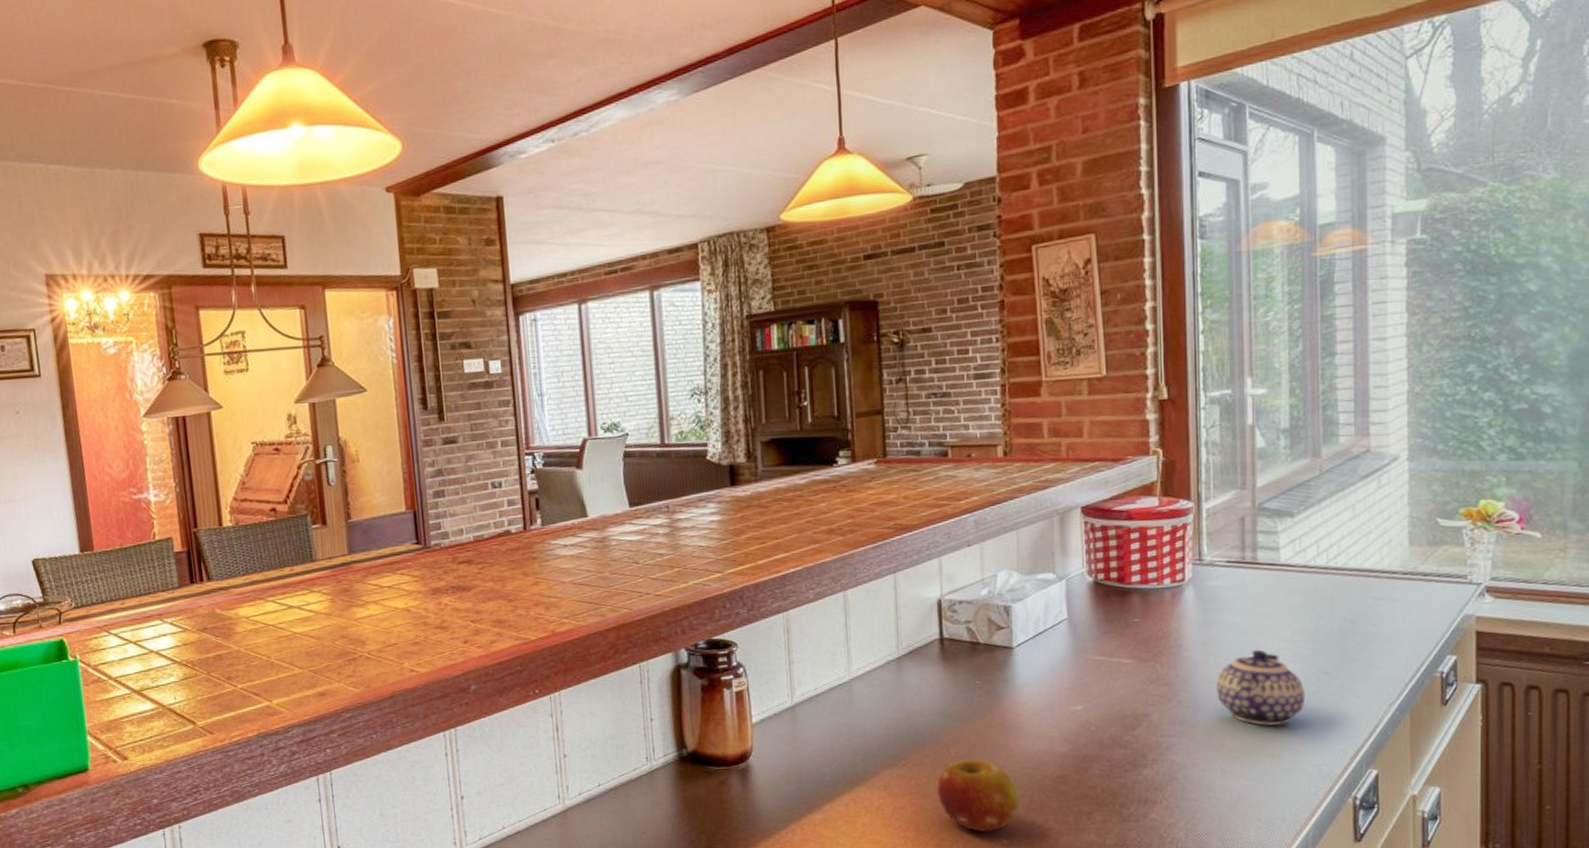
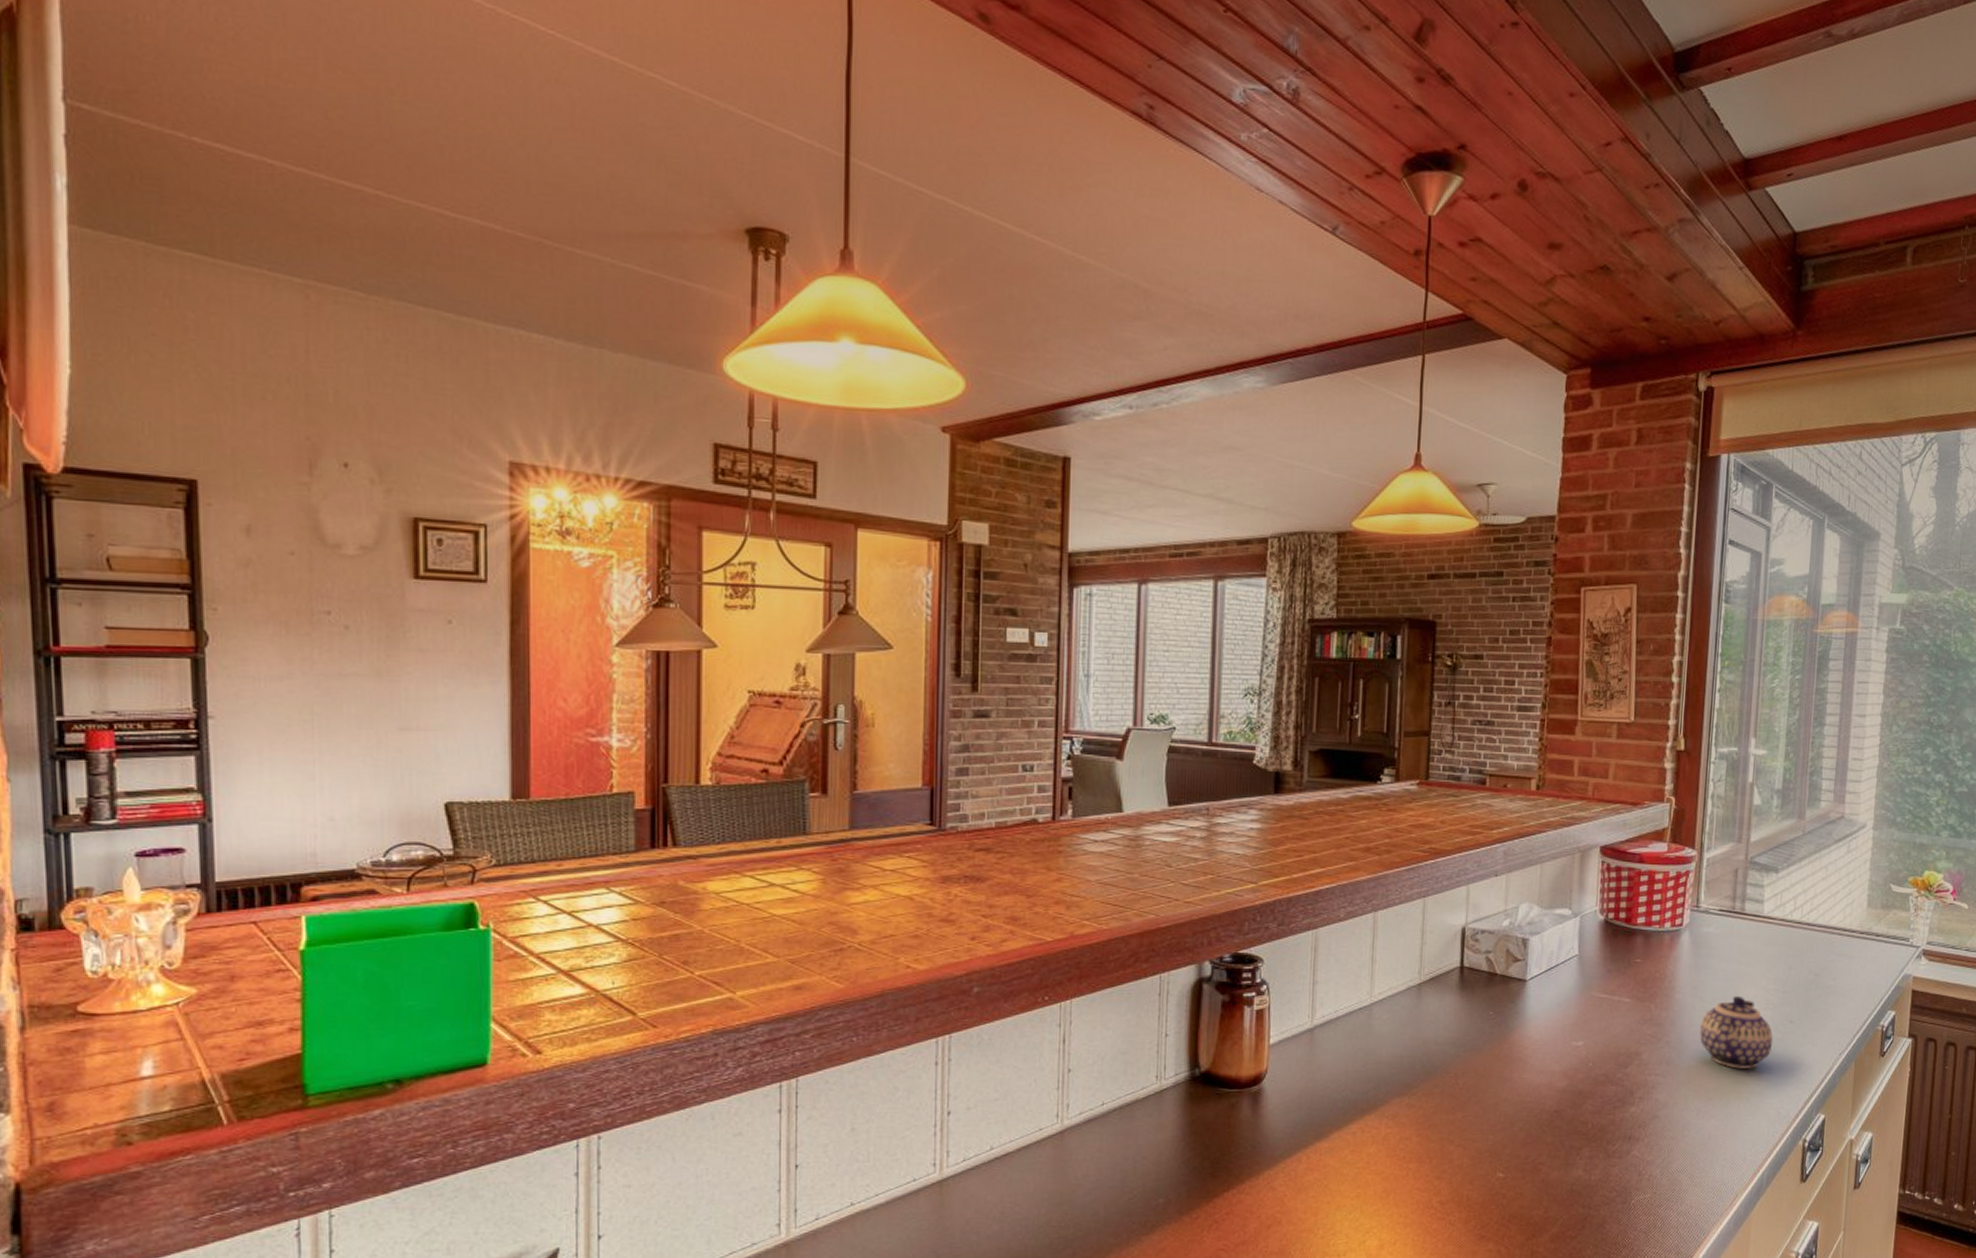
fruit: present [936,759,1020,833] -> none [1441,1090,1518,1166]

